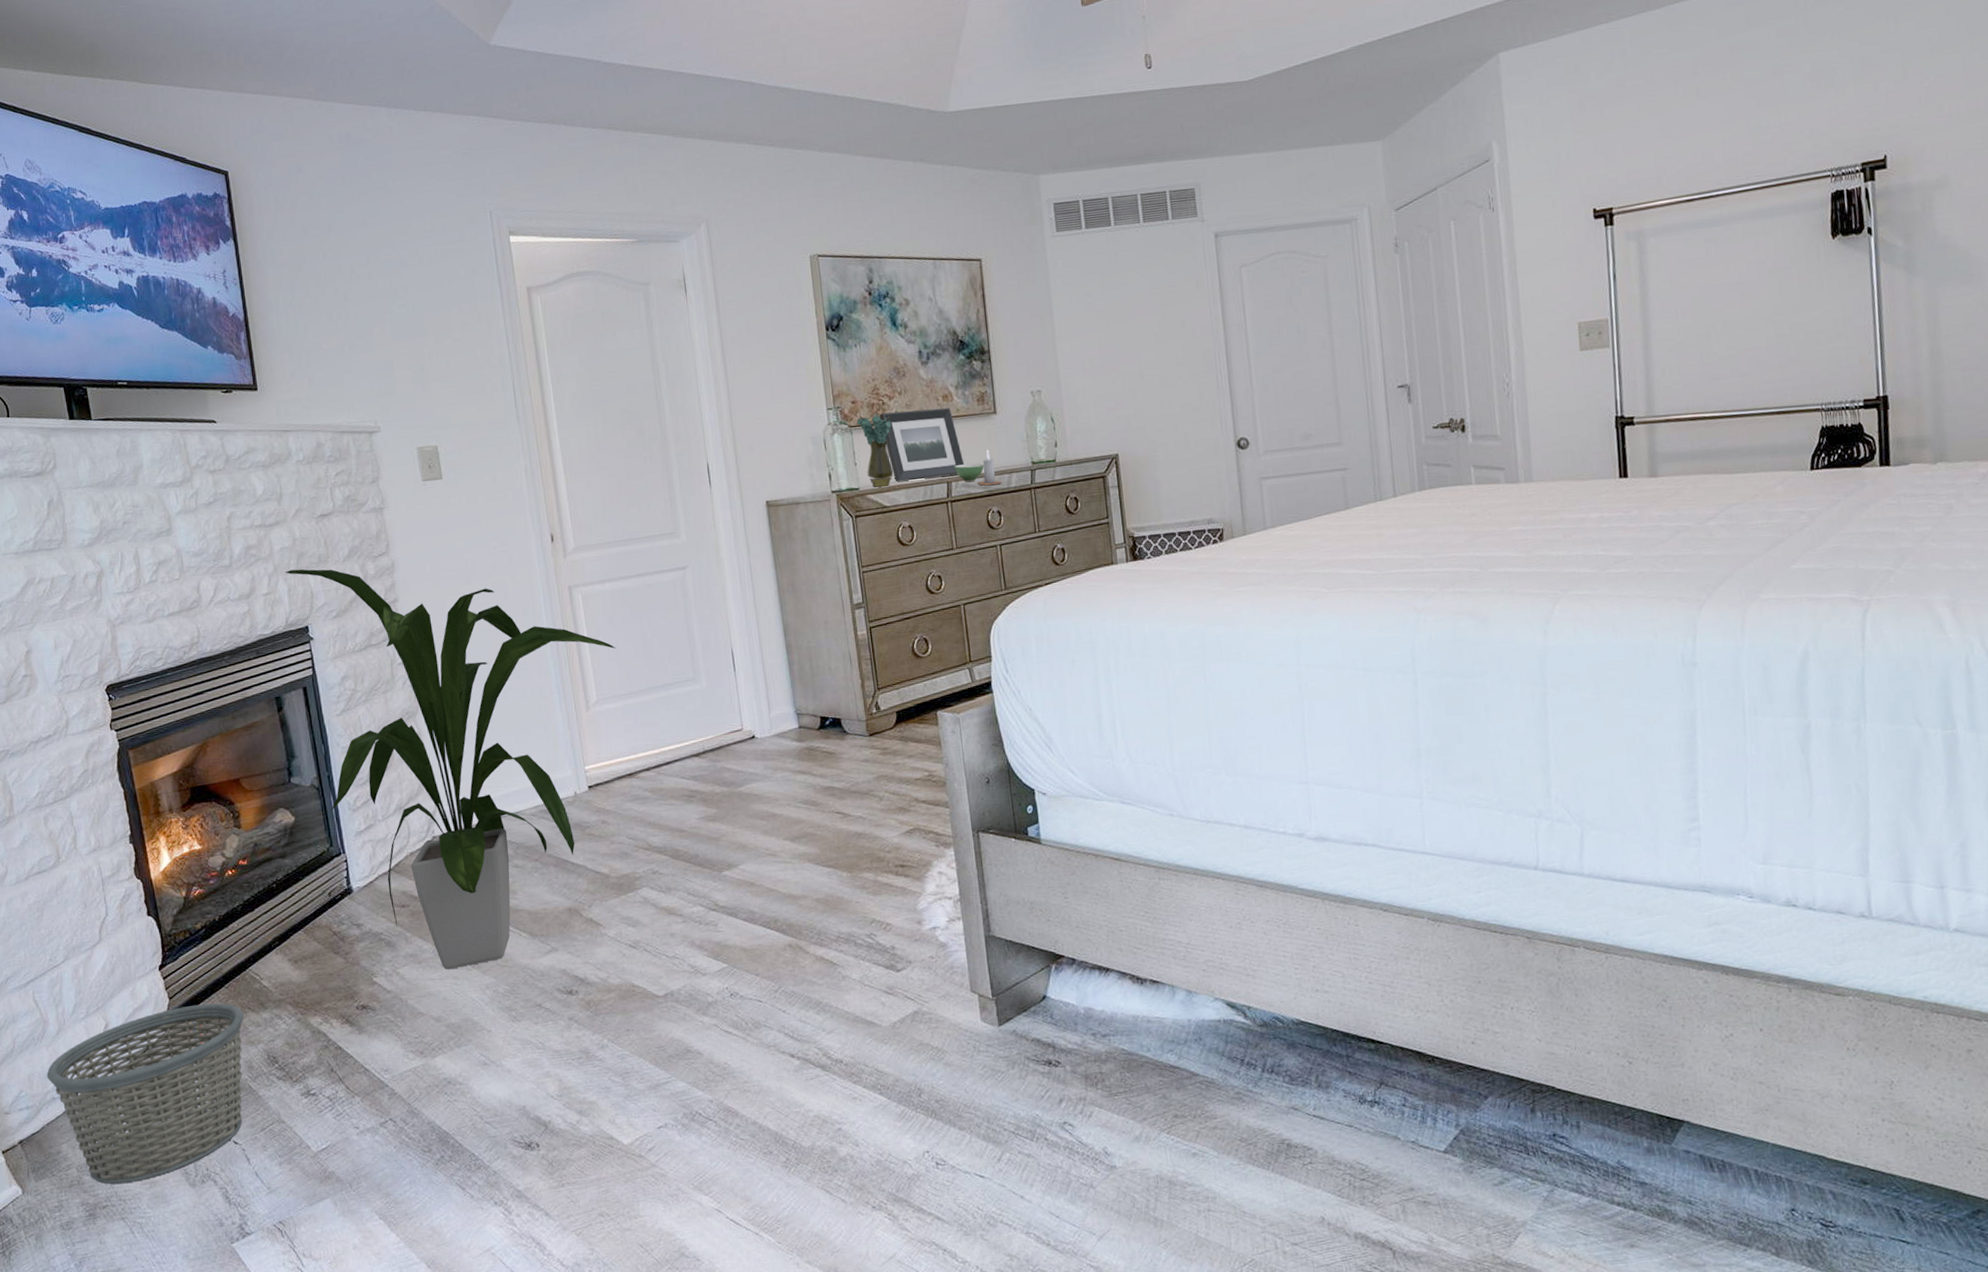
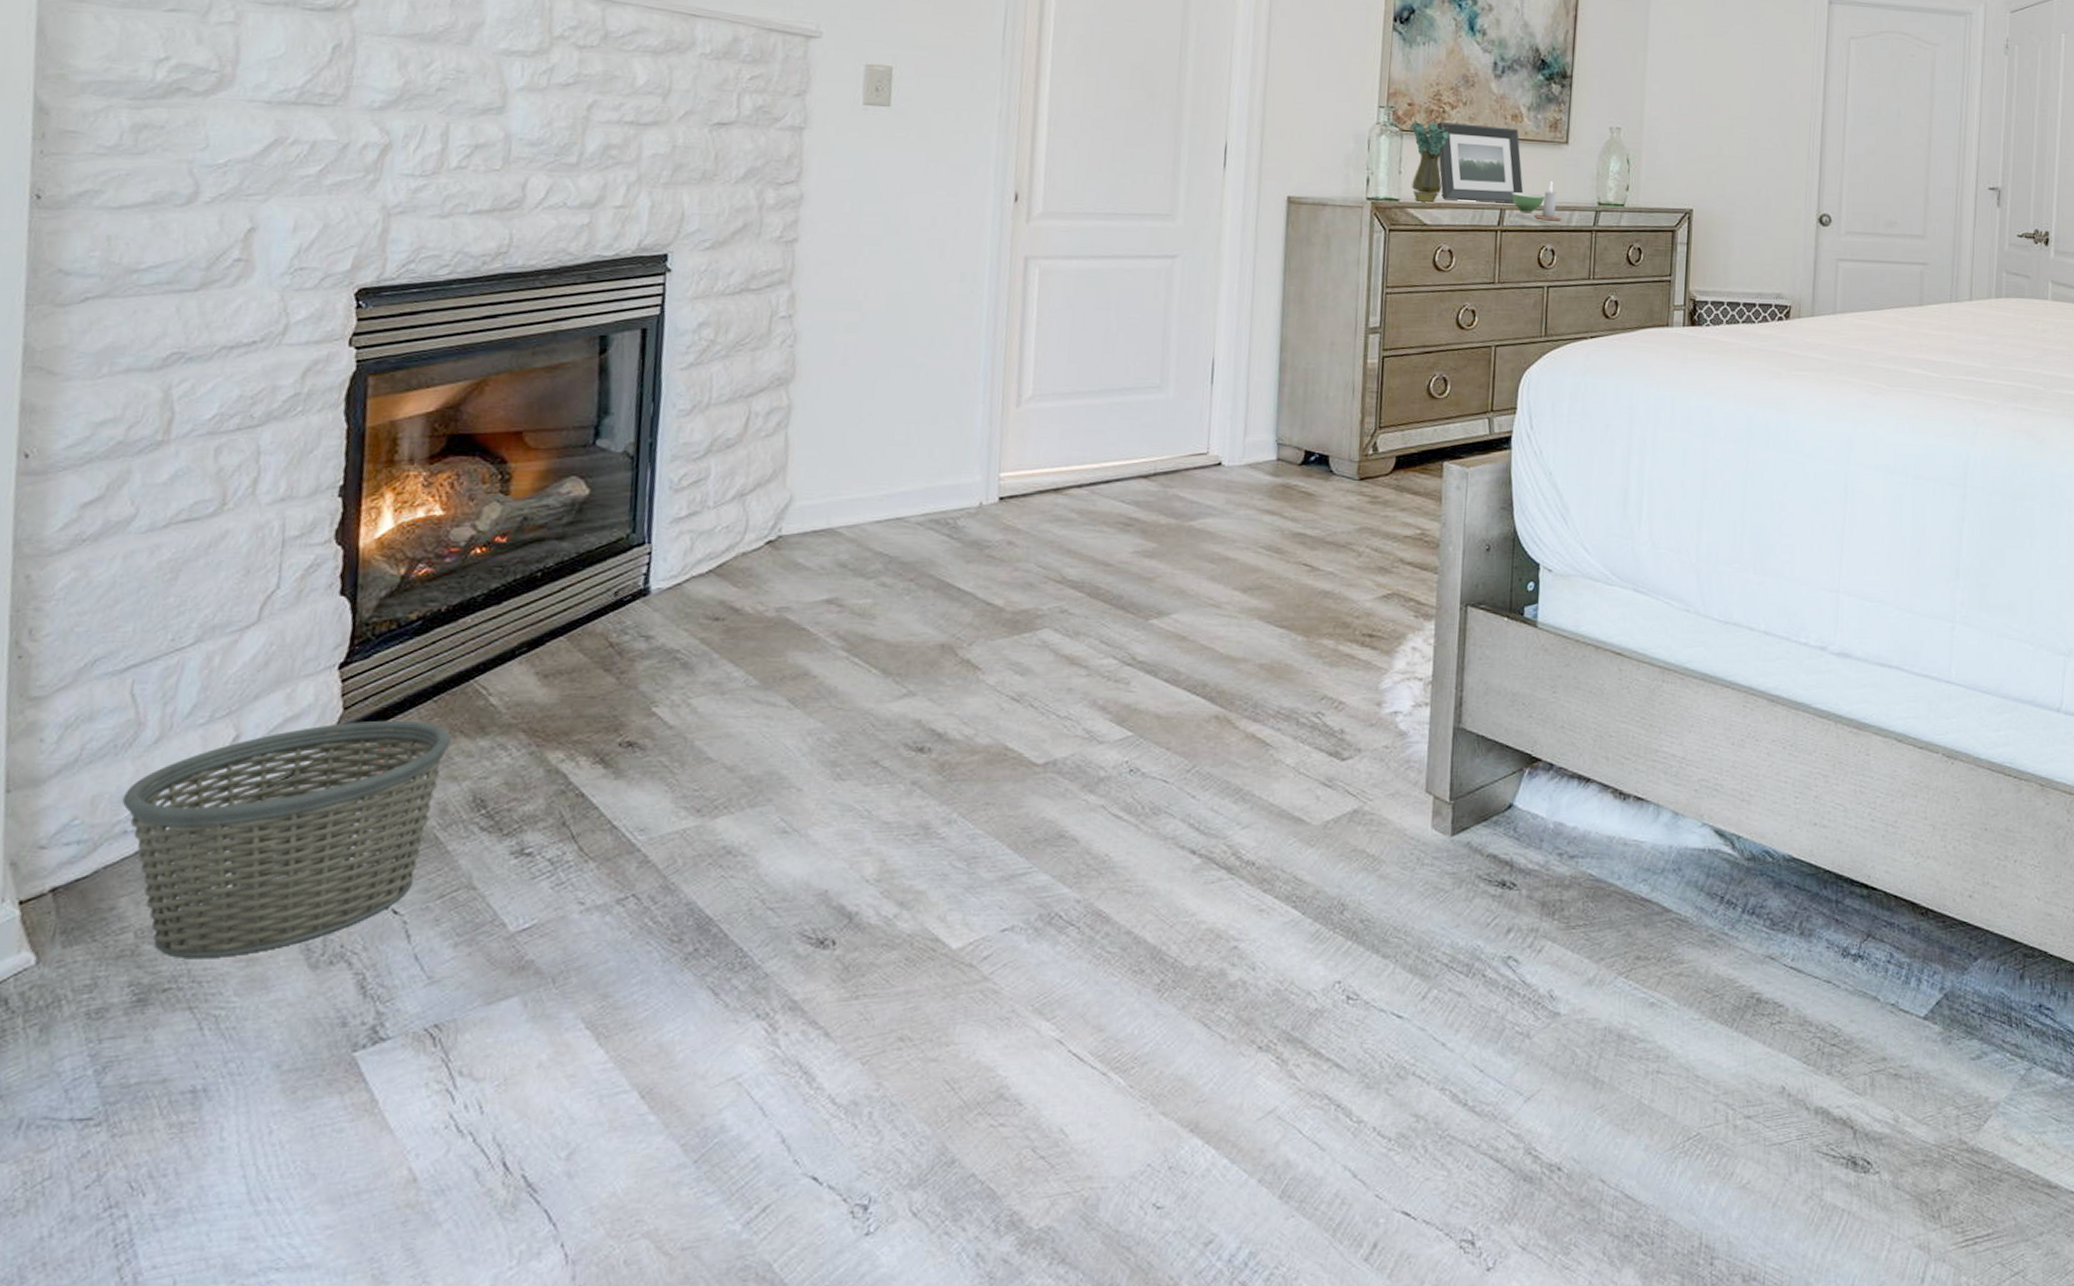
house plant: present [285,569,616,970] -> none [643,182,1070,706]

